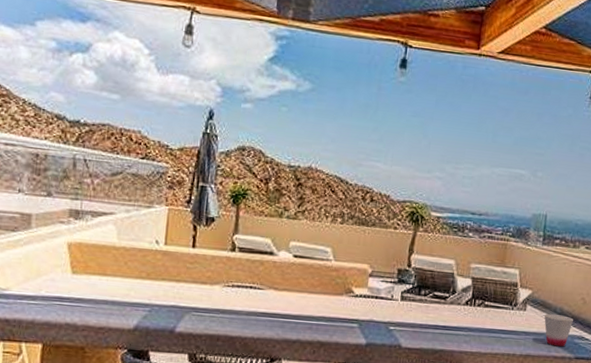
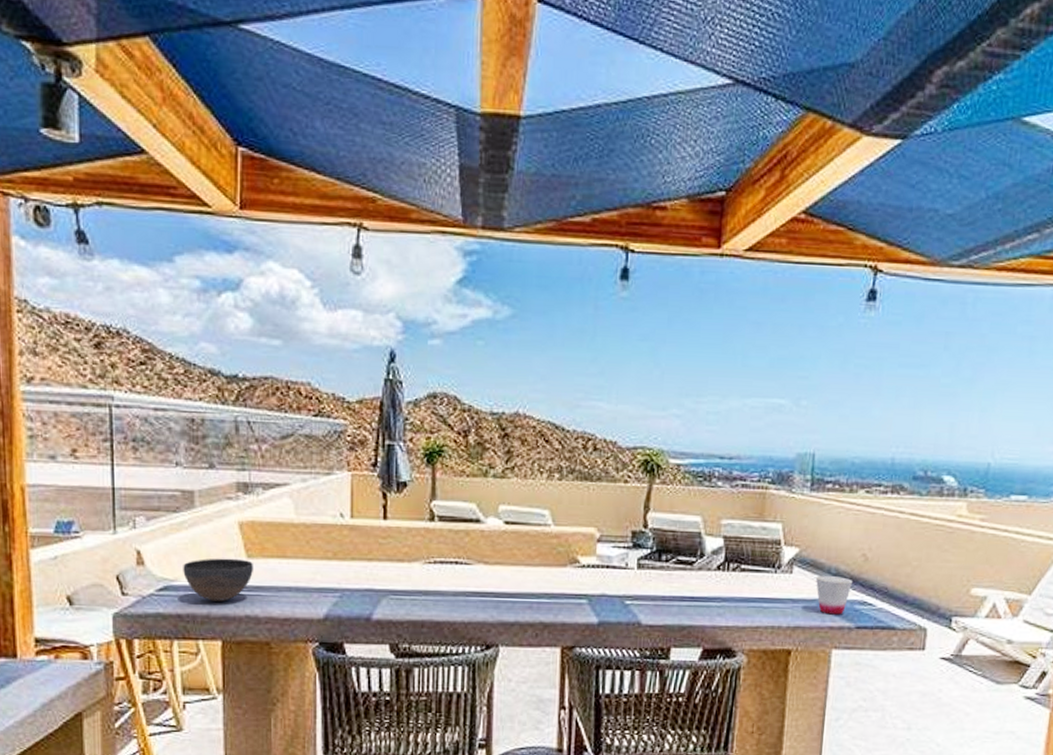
bowl: none [14,272,77,310] -> present [183,558,253,602]

